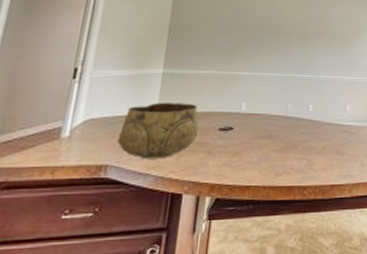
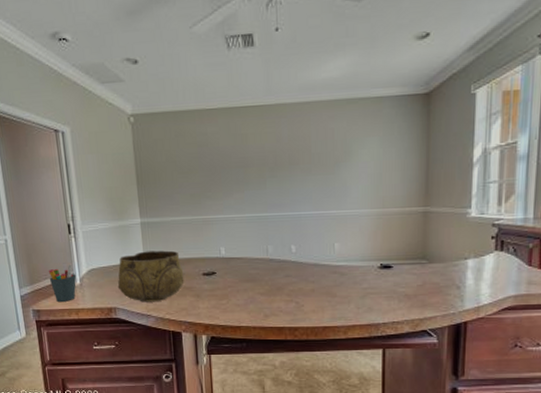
pen holder: none [27,112,67,157] -> present [48,264,77,302]

